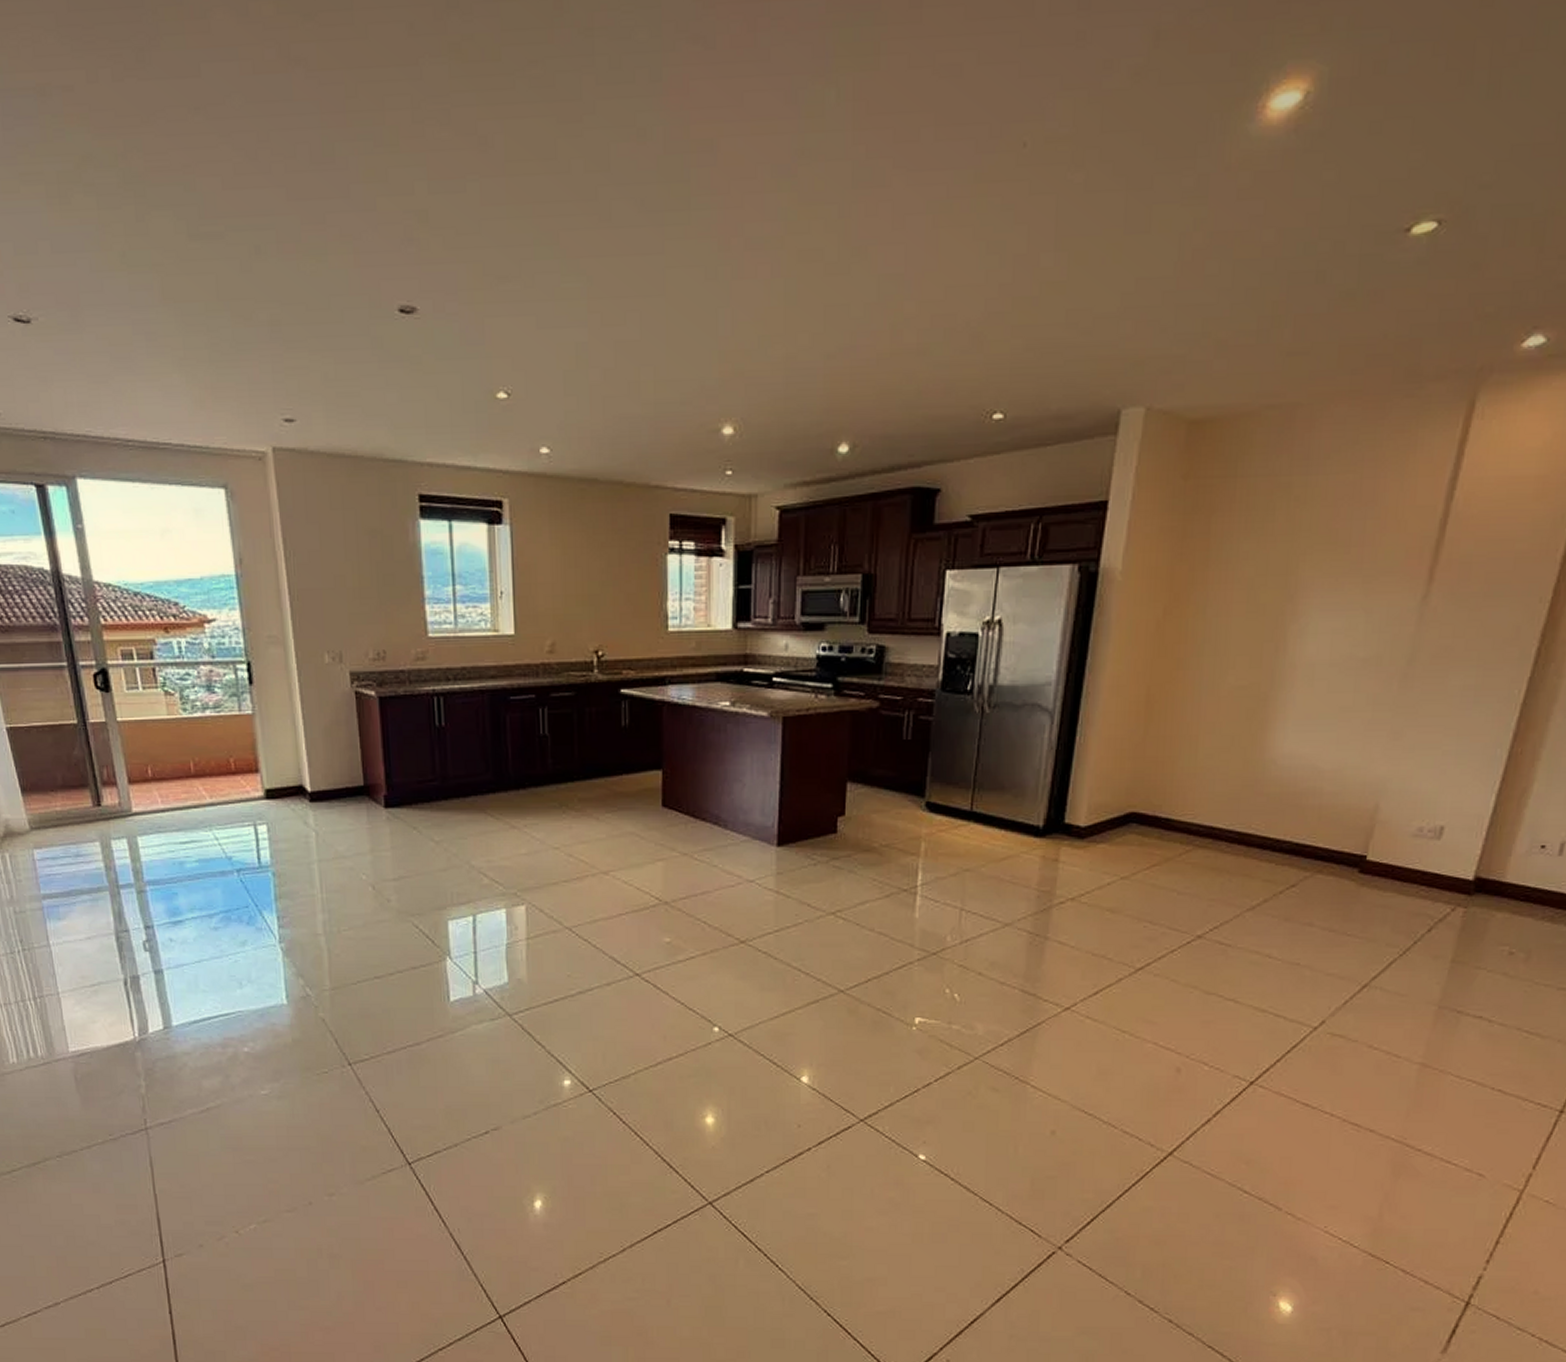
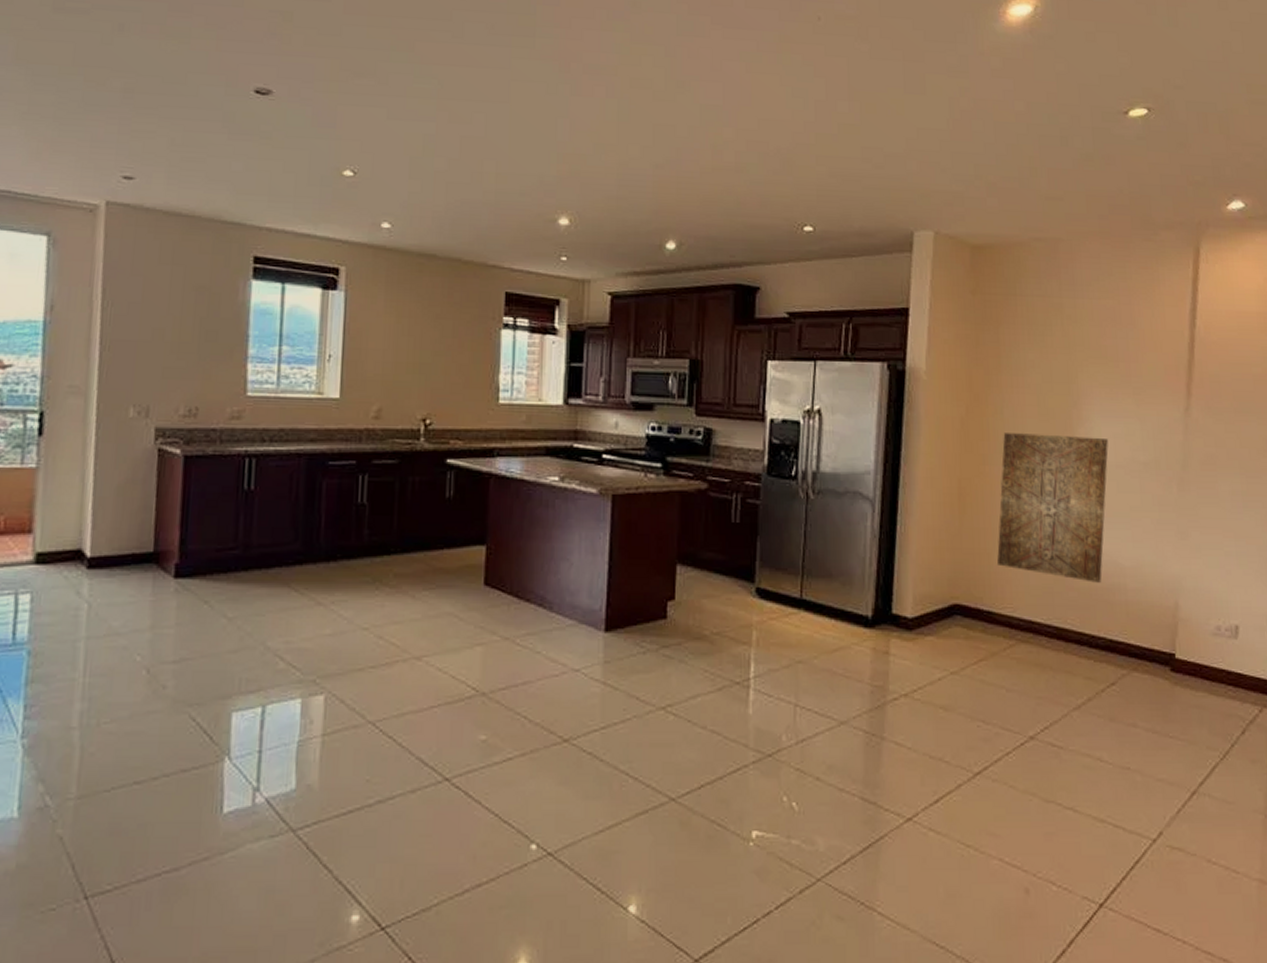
wall art: none [1182,633,1324,787] -> present [997,433,1109,583]

